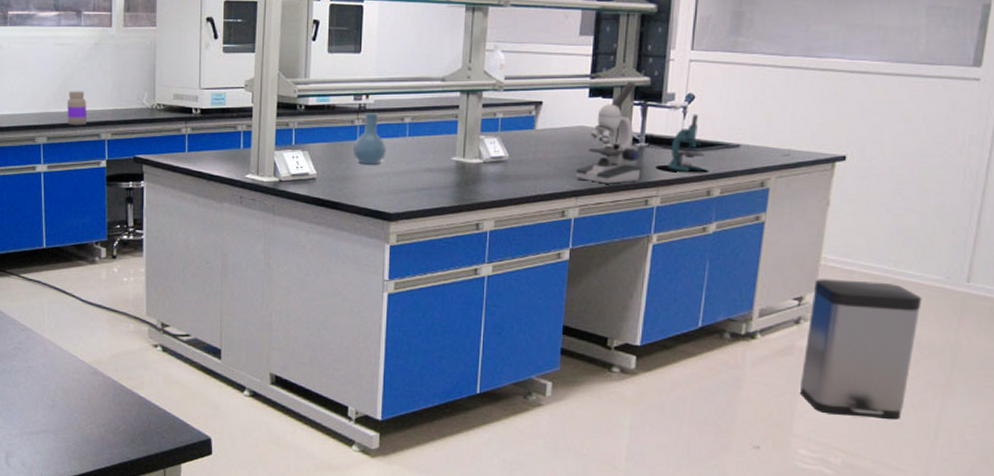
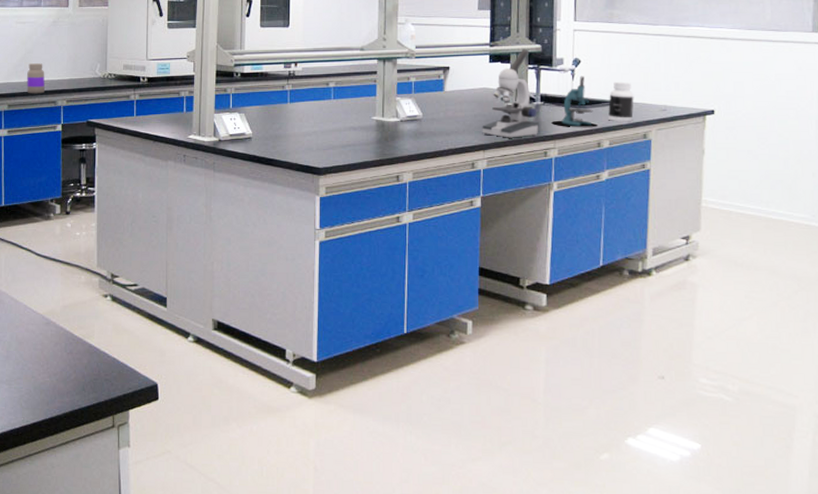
flask: present [352,113,386,165] -> none [284,79,314,125]
medicine bottle: none [722,121,754,169] -> present [608,81,634,123]
pedal bin: present [800,279,922,419] -> none [695,219,794,347]

